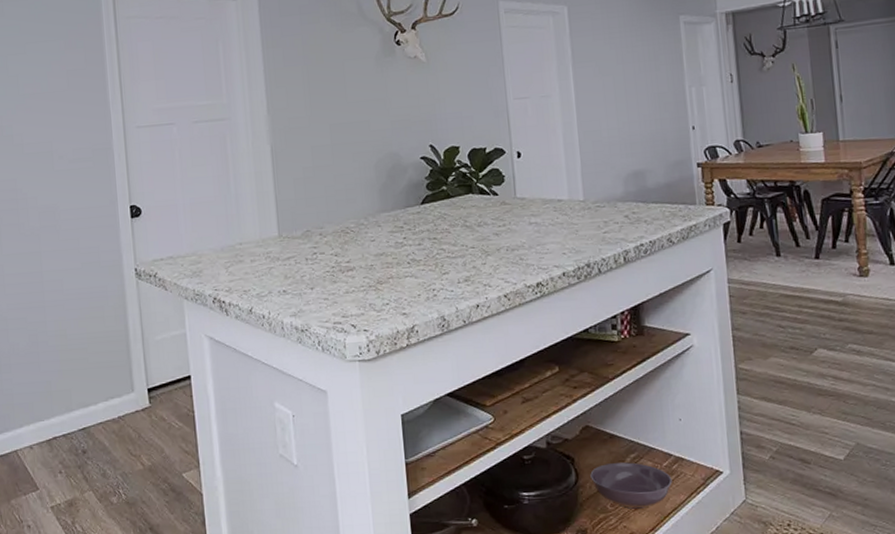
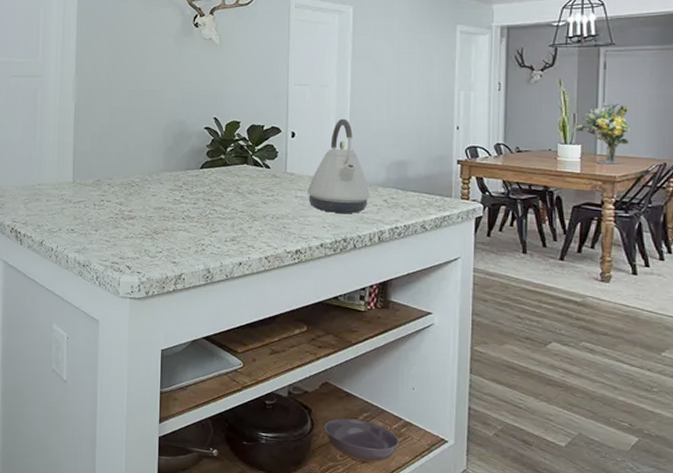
kettle: none [541,130,610,237] -> present [307,118,370,213]
bouquet: none [813,83,870,151] -> present [574,102,630,165]

